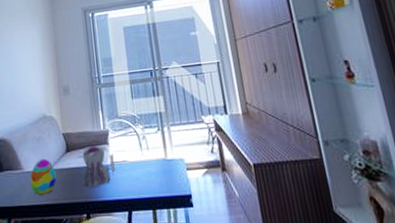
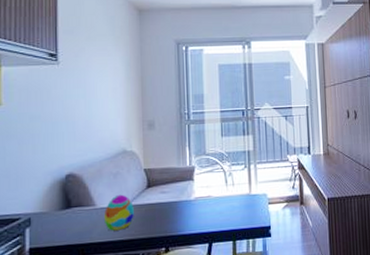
teapot: present [76,145,115,187] -> none [158,181,198,222]

